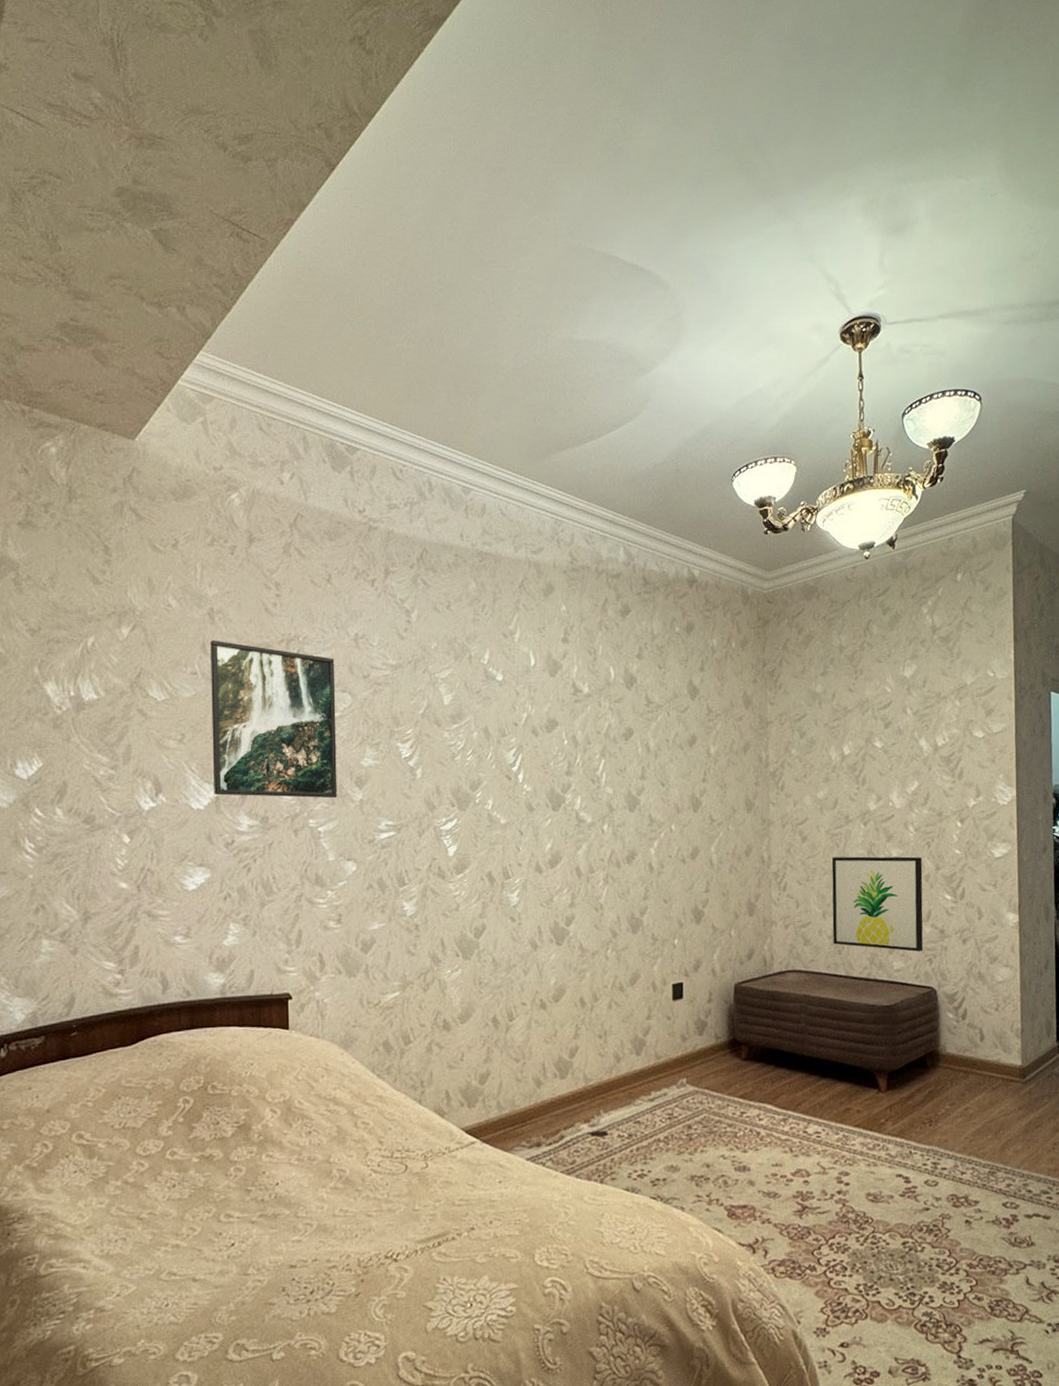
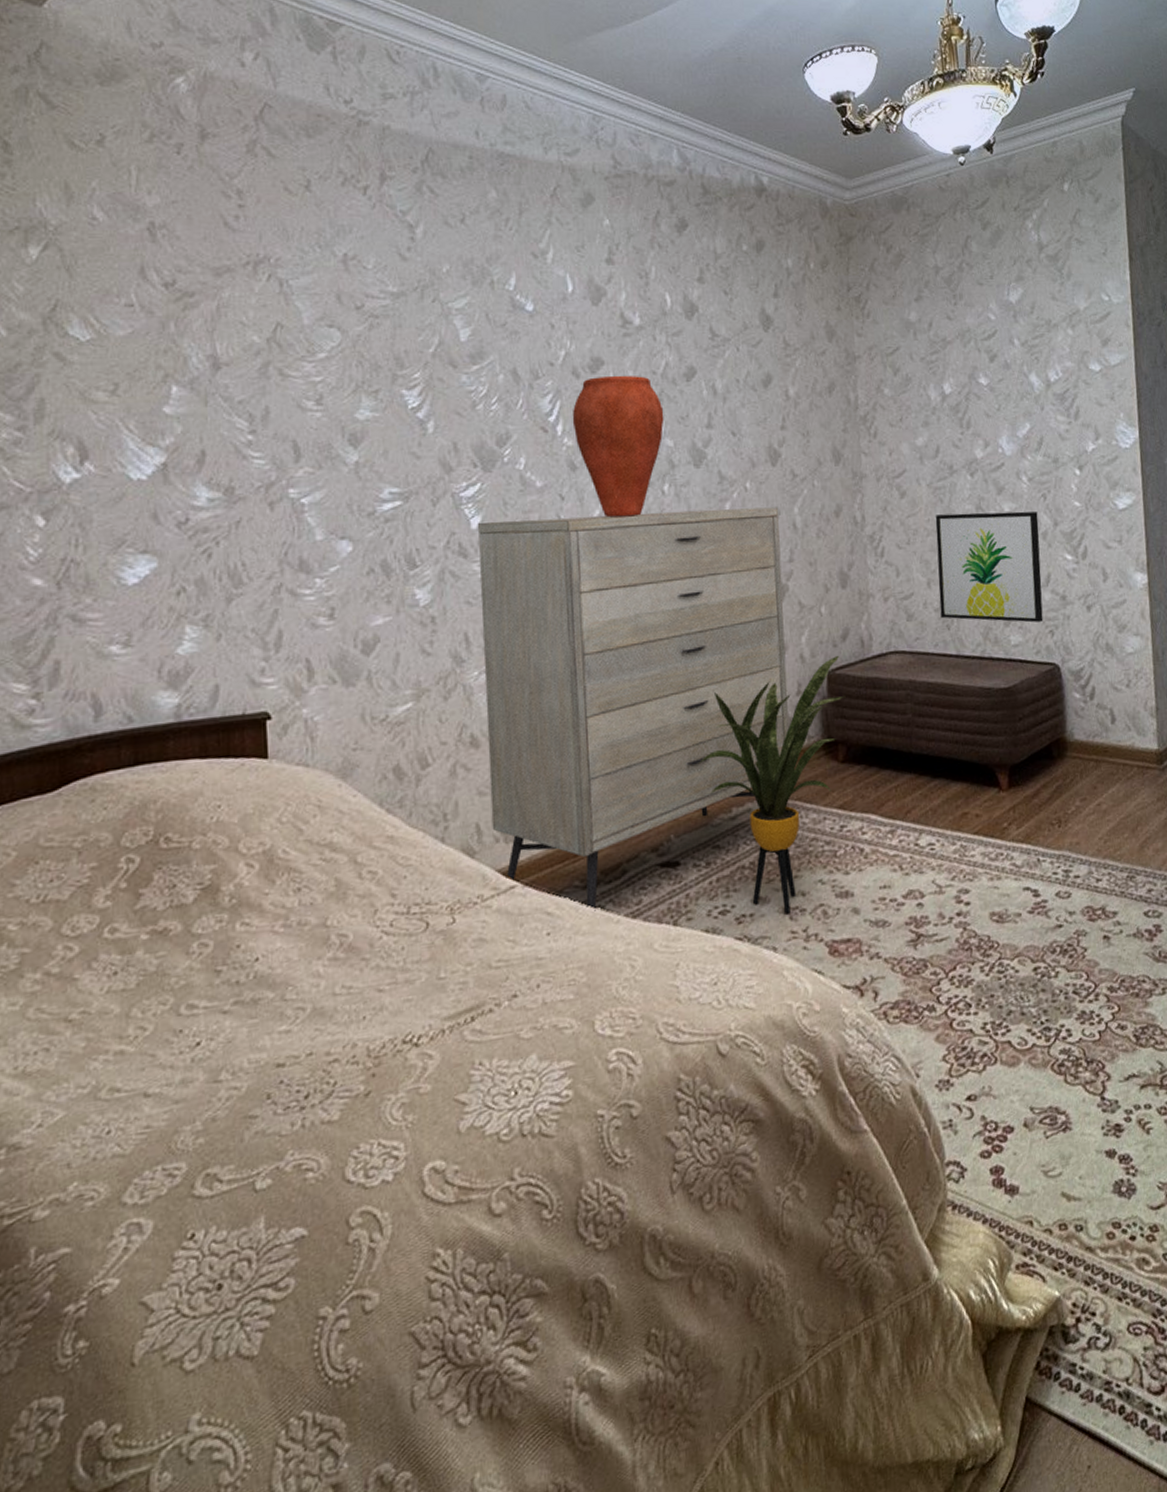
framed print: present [211,640,337,799] -> none [151,262,326,462]
dresser: none [454,846,701,1167] -> present [478,507,789,911]
vase: none [531,734,606,850] -> present [572,375,664,518]
house plant: none [626,971,748,1180] -> present [699,655,844,913]

